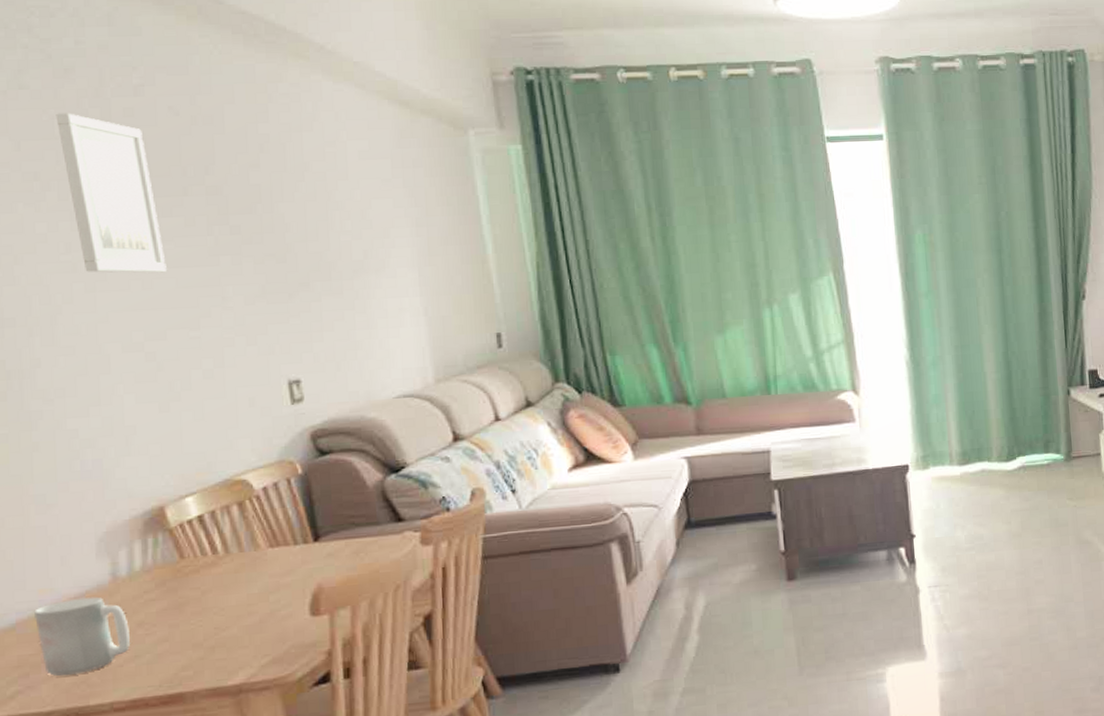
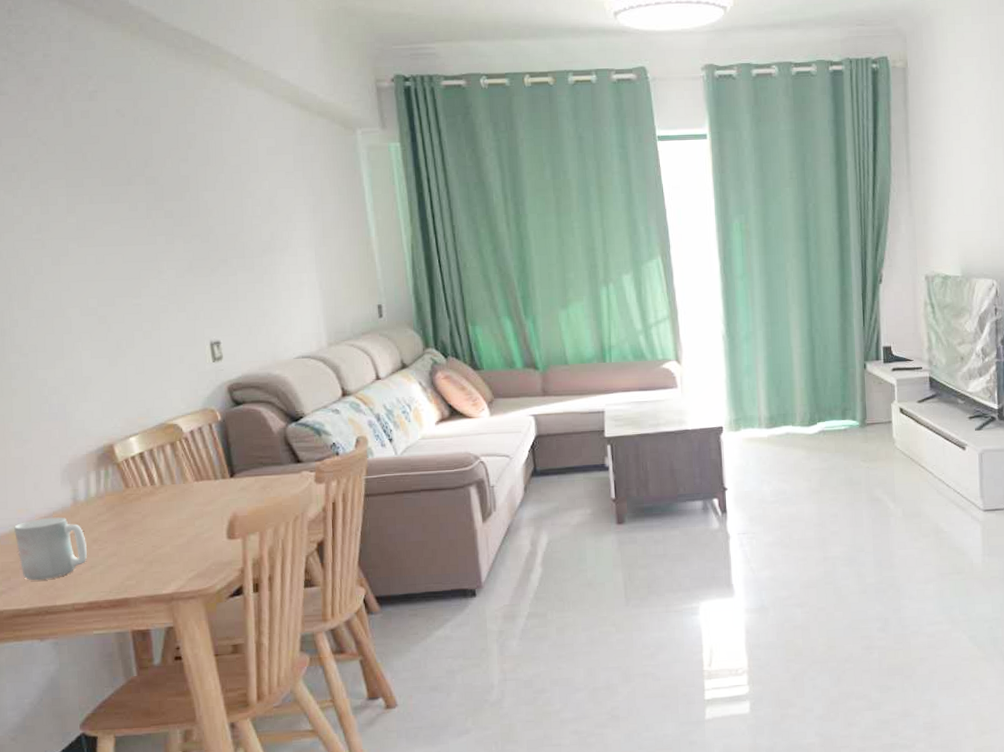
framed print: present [56,113,167,273] -> none [29,115,115,250]

